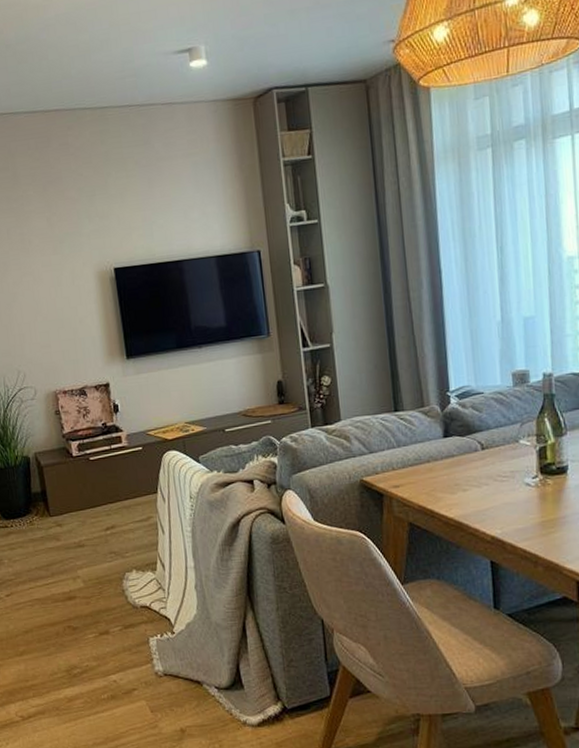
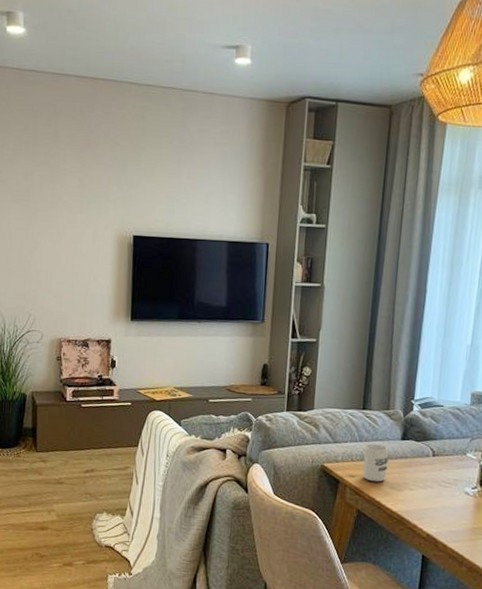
cup: none [405,446,435,489] -> present [362,444,389,482]

